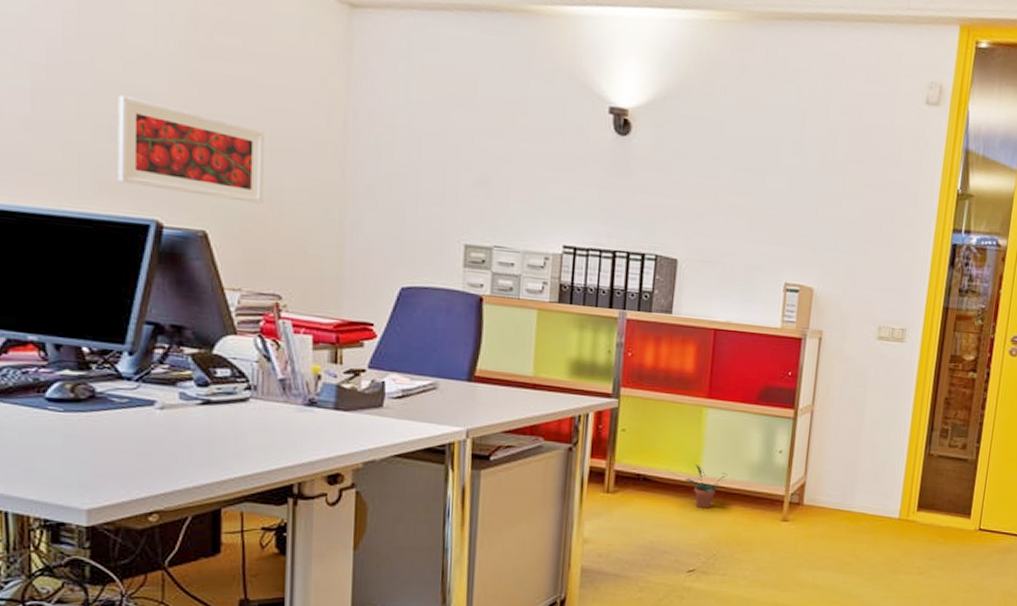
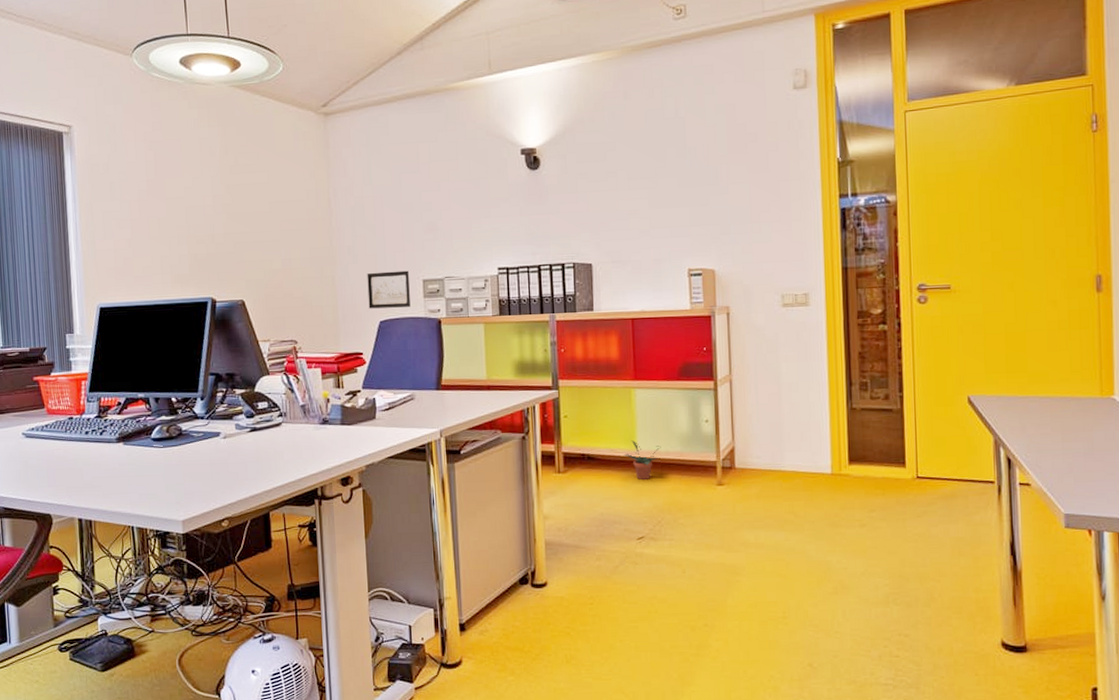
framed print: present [117,95,265,204] -> none [182,212,279,275]
wall art: none [387,225,447,276] -> present [367,270,410,309]

